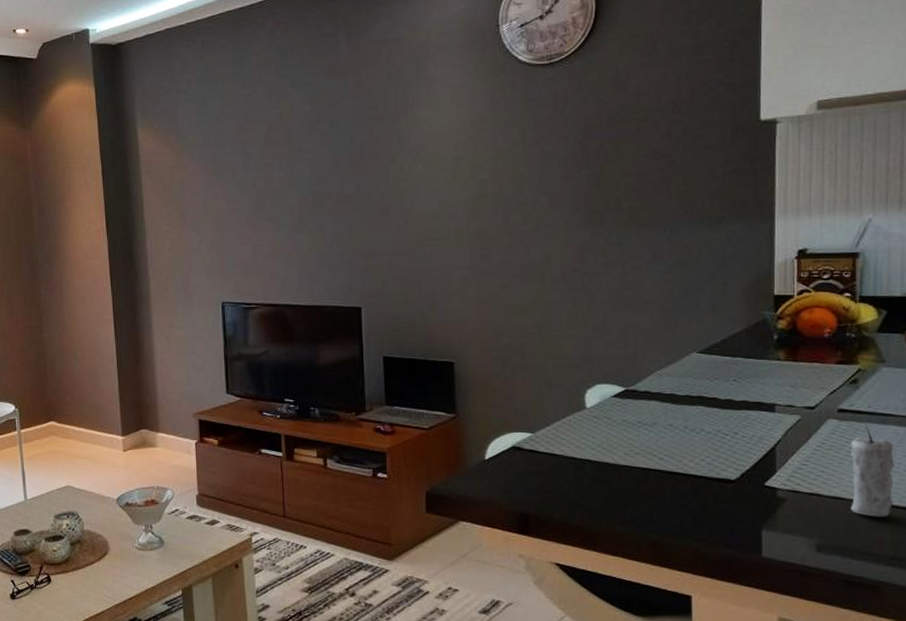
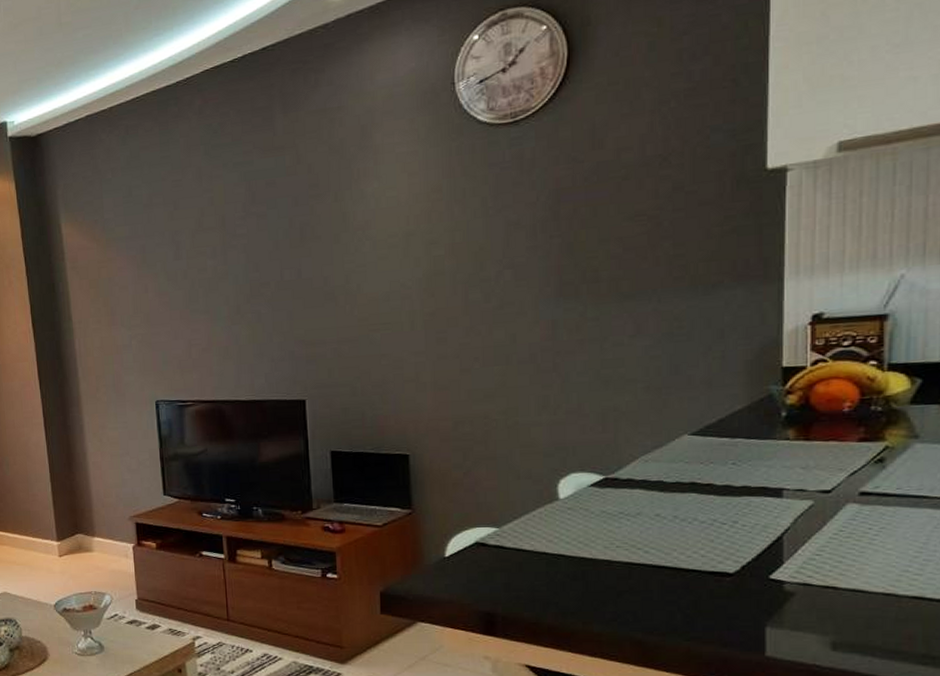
candle: present [850,424,895,517] -> none [873,508,930,611]

